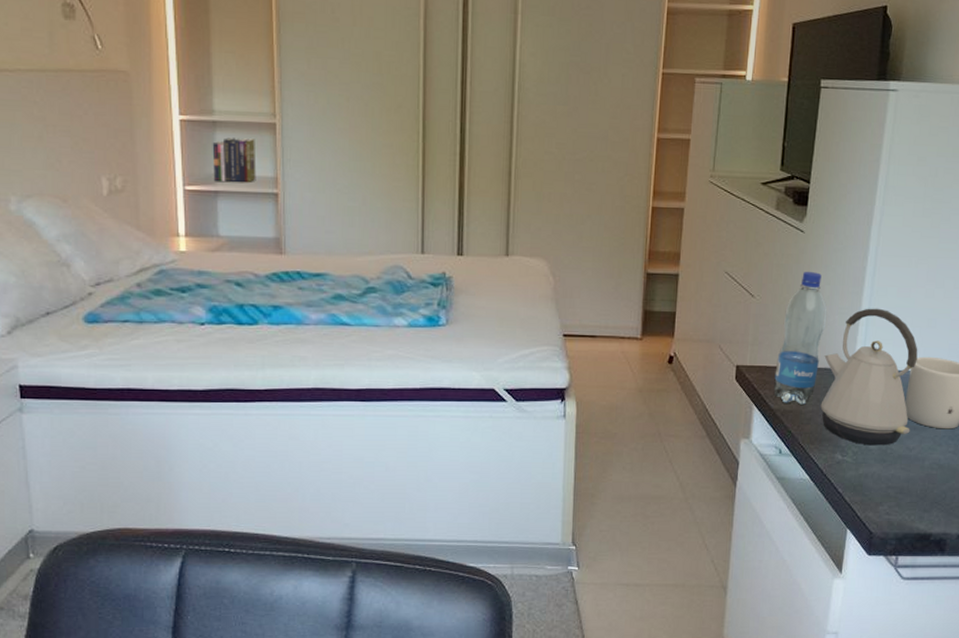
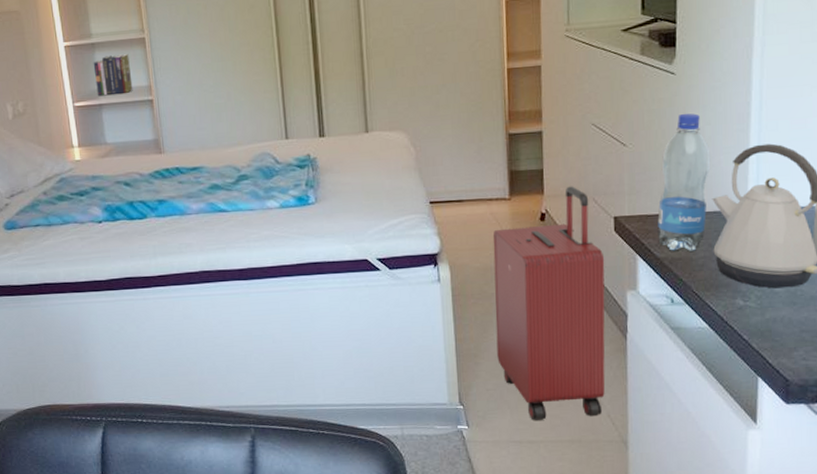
suitcase: none [614,331,724,563] -> present [492,186,605,420]

